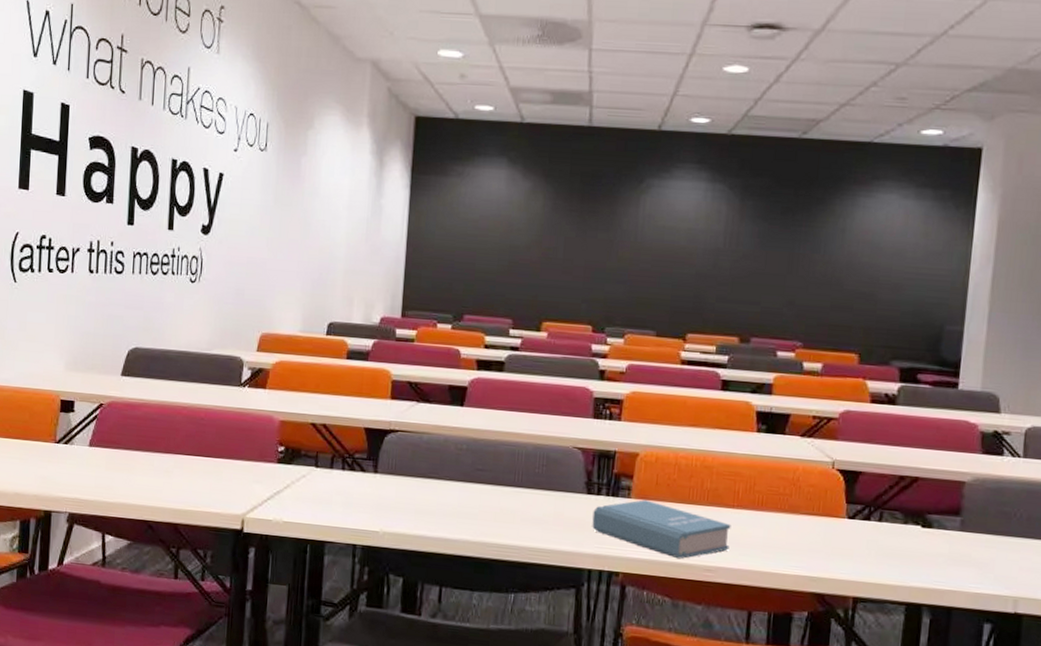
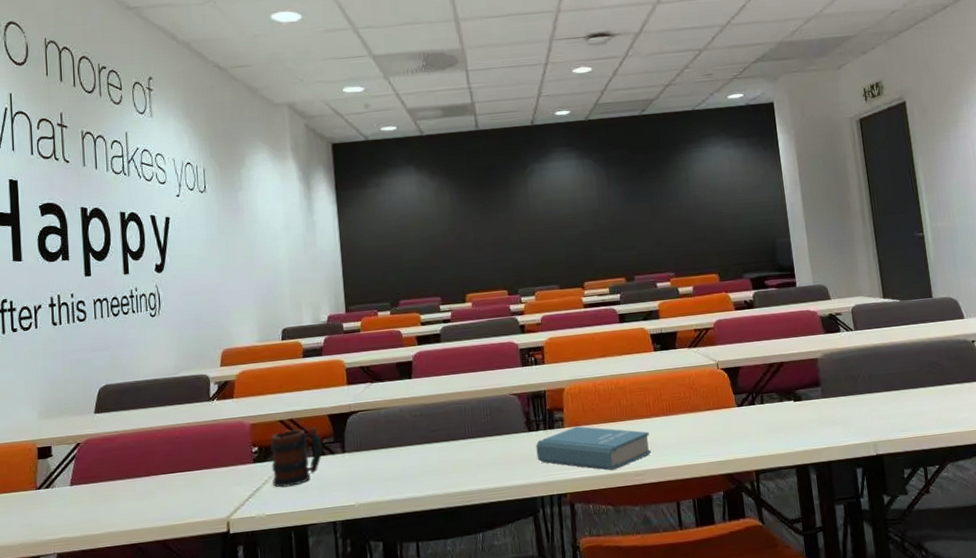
mug: none [295,435,354,497] -> present [270,426,323,488]

